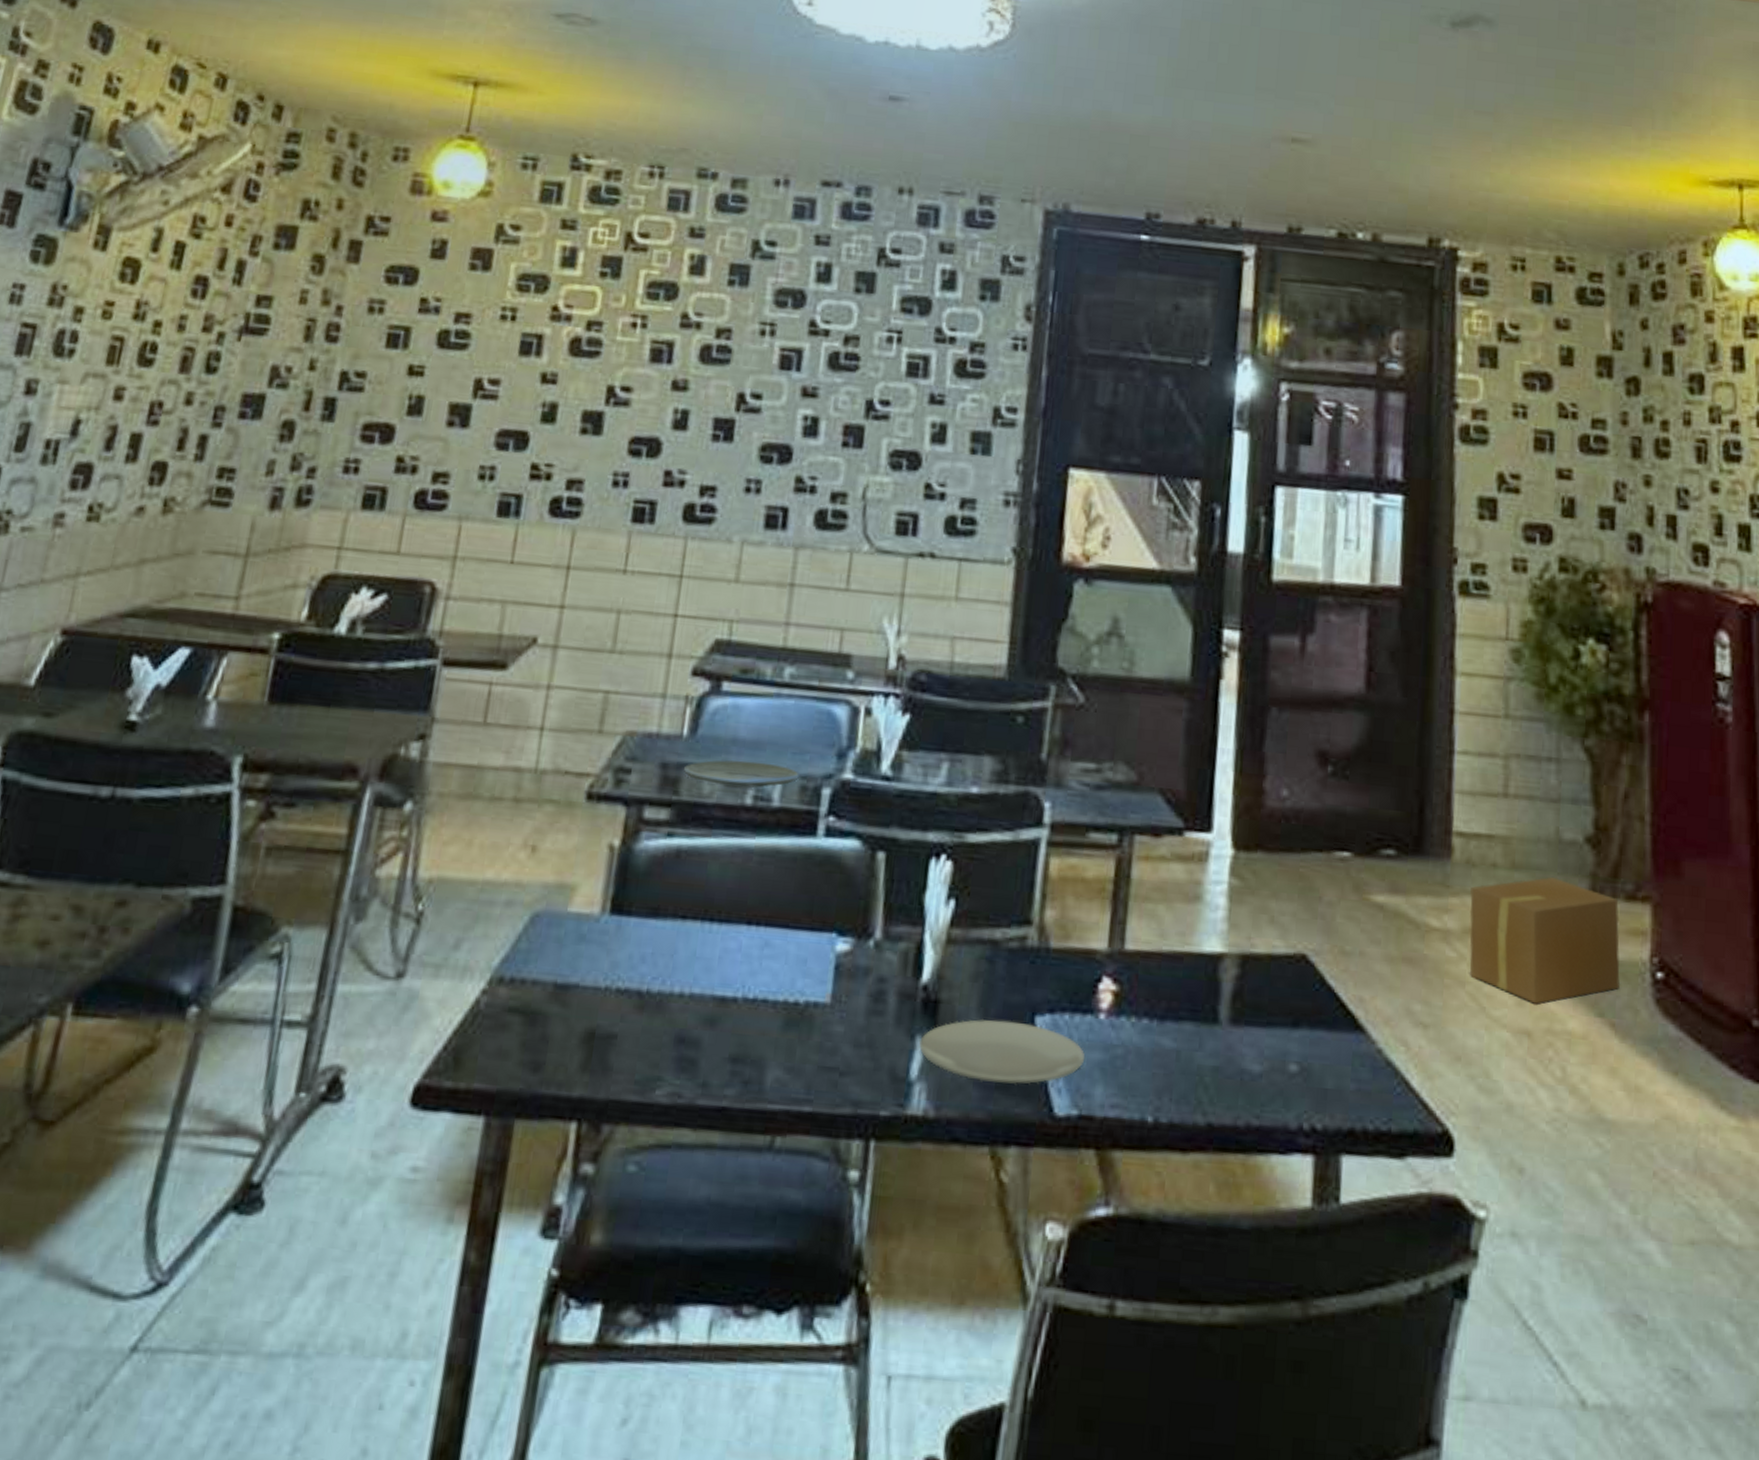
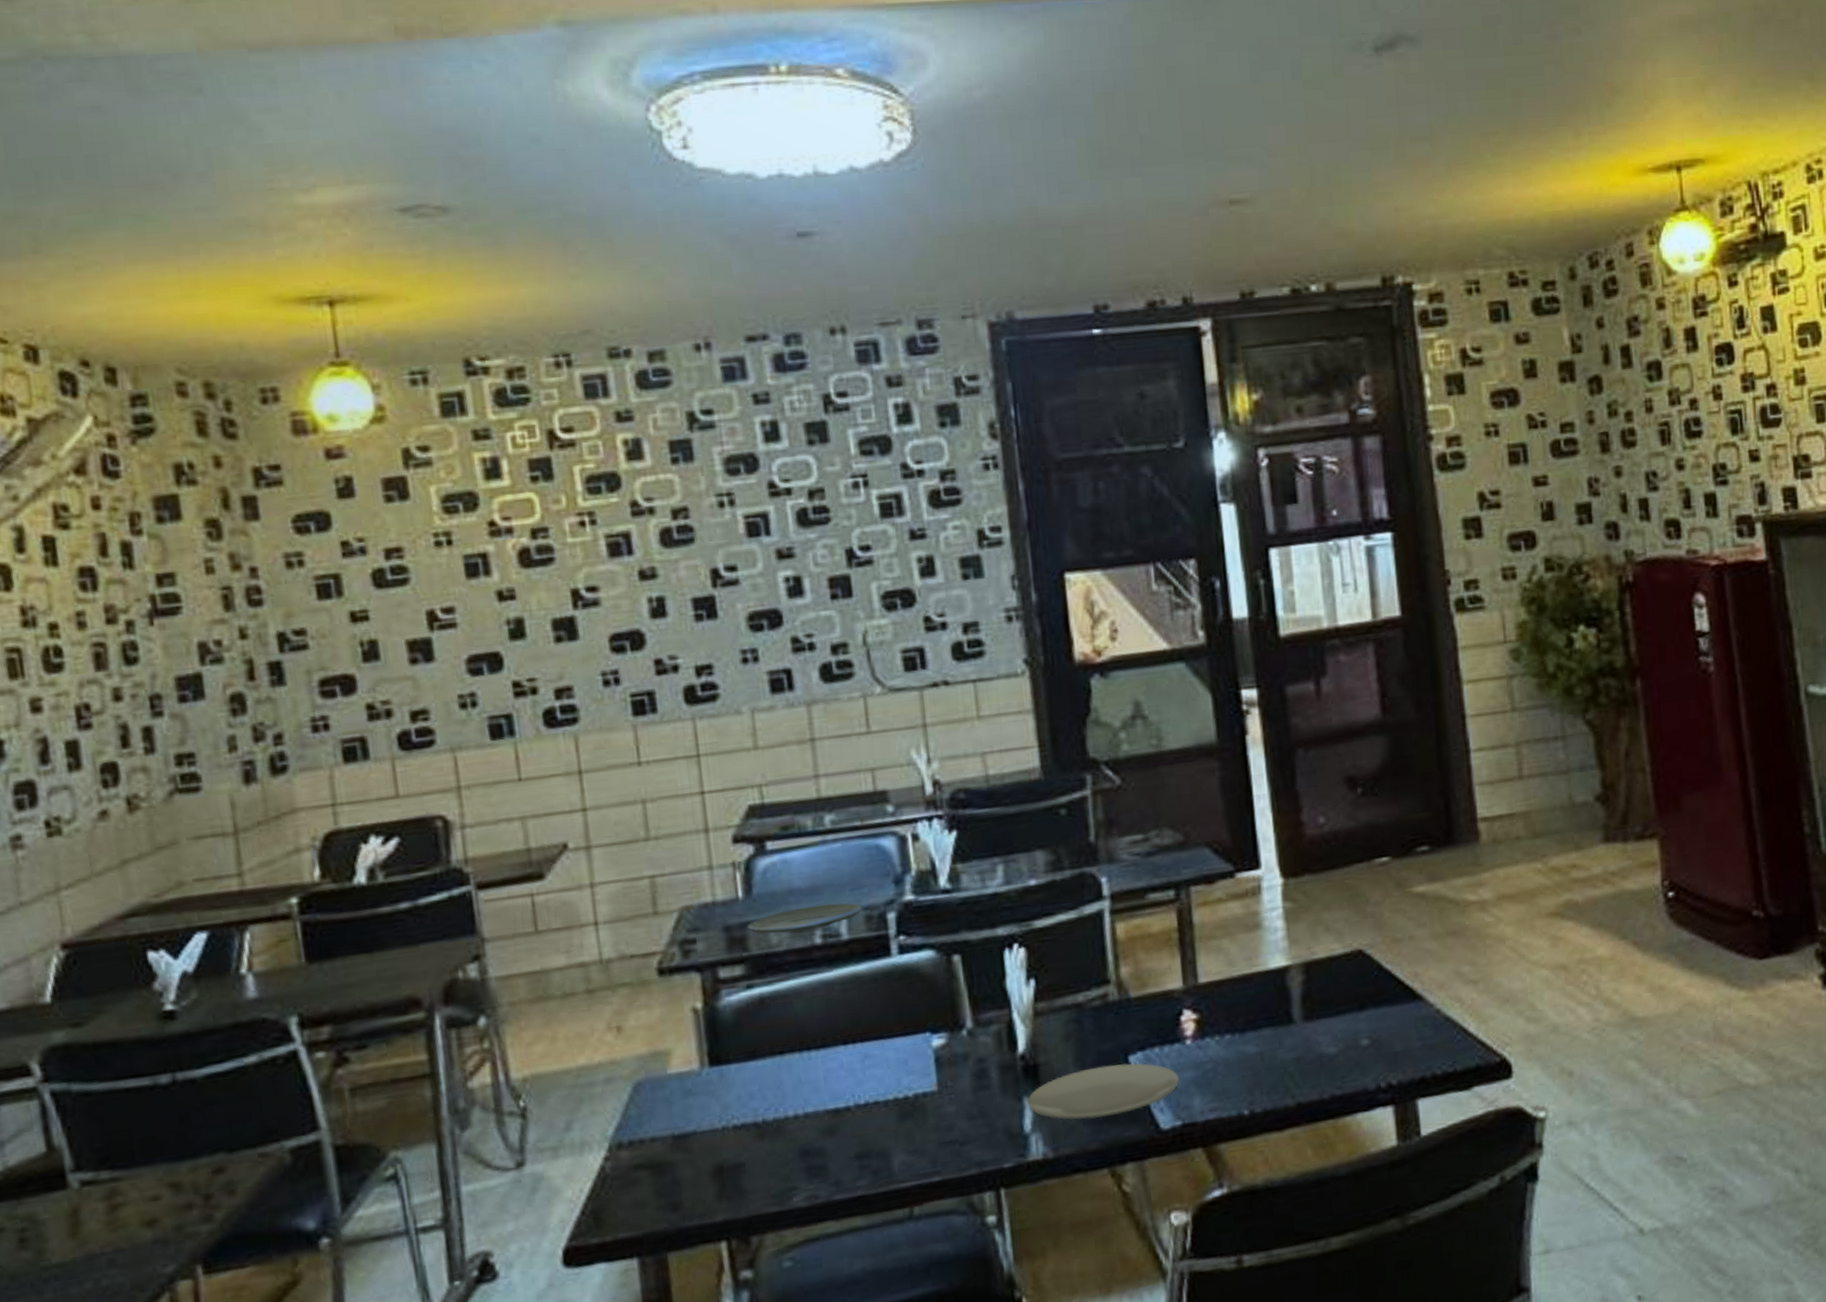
cardboard box: present [1469,876,1620,1004] -> none [1500,836,1638,943]

